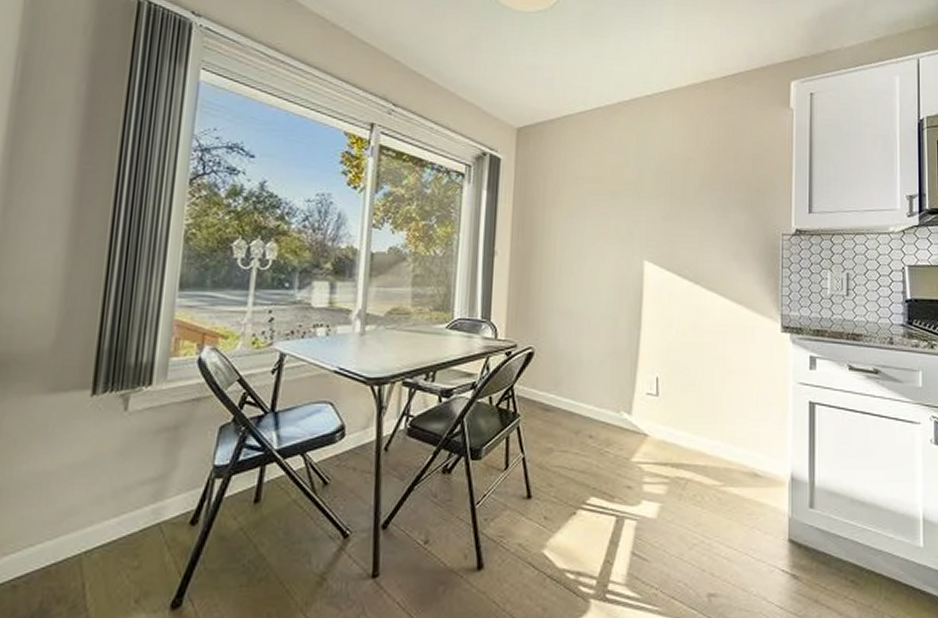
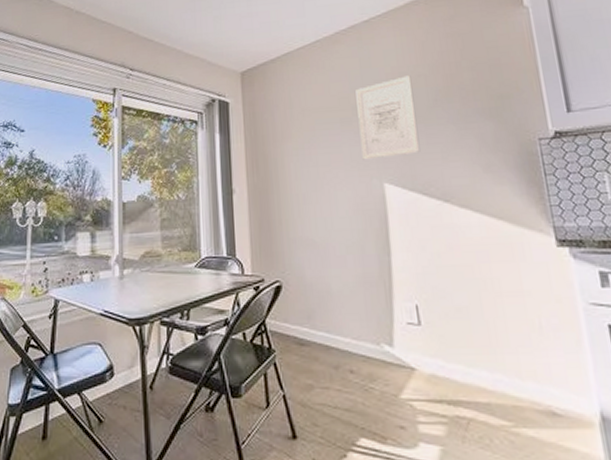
wall art: none [627,157,683,236] -> present [355,75,421,160]

